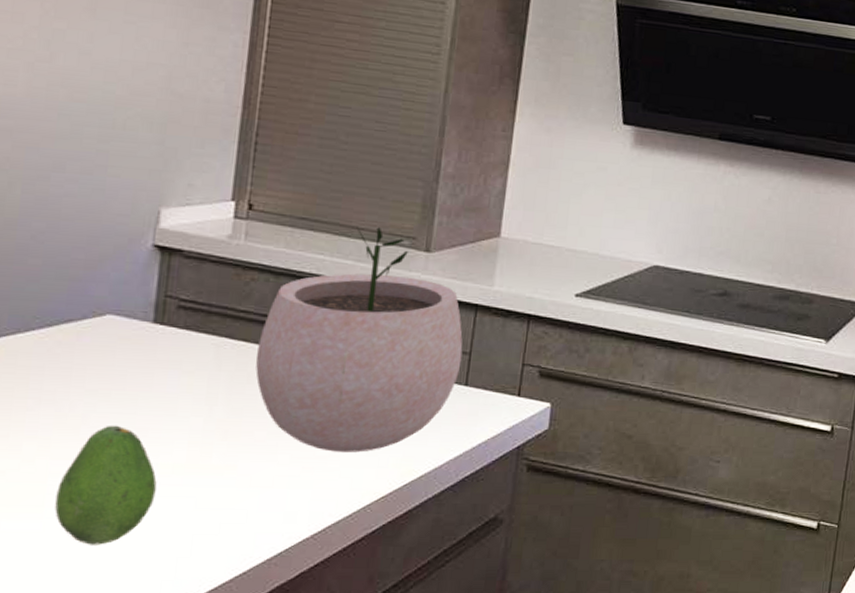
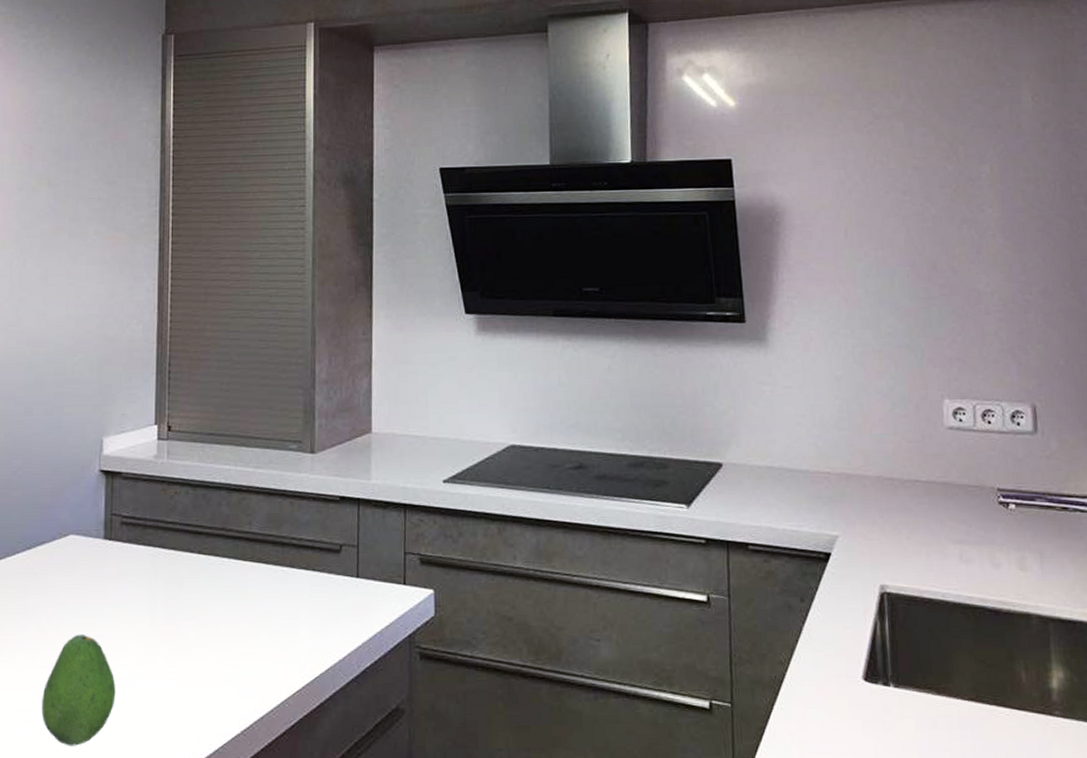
plant pot: present [255,227,463,453] -> none [183,435,351,649]

